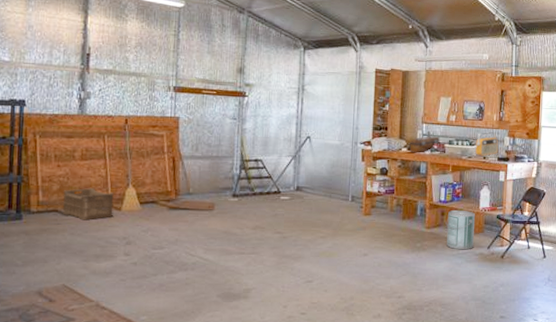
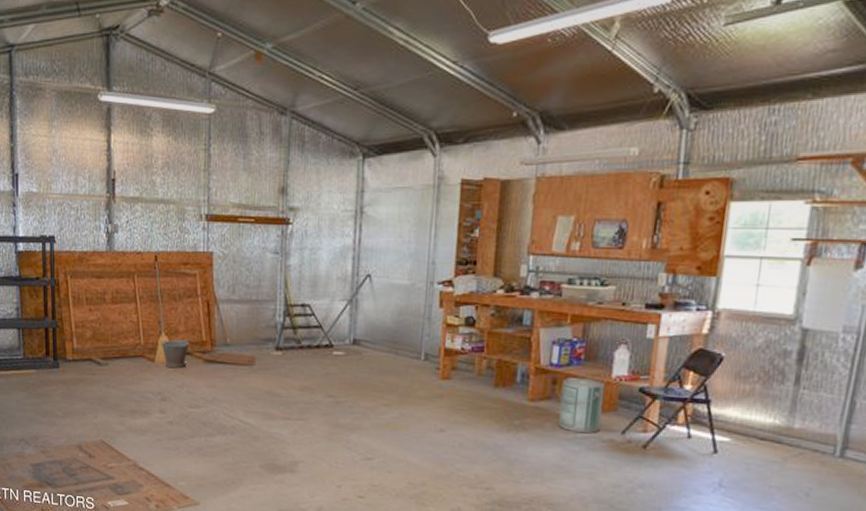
plastic crate: present [62,188,114,221] -> none [96,335,147,372]
bucket: none [128,190,155,216] -> present [161,339,190,369]
toolbox: present [409,132,440,153] -> none [507,266,555,297]
radio: present [475,130,499,156] -> none [609,263,648,301]

